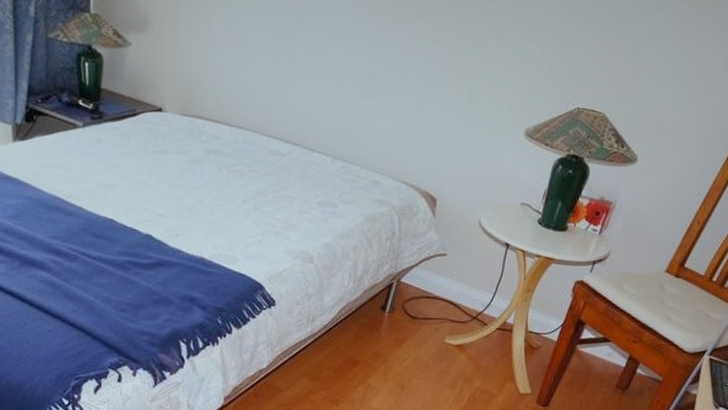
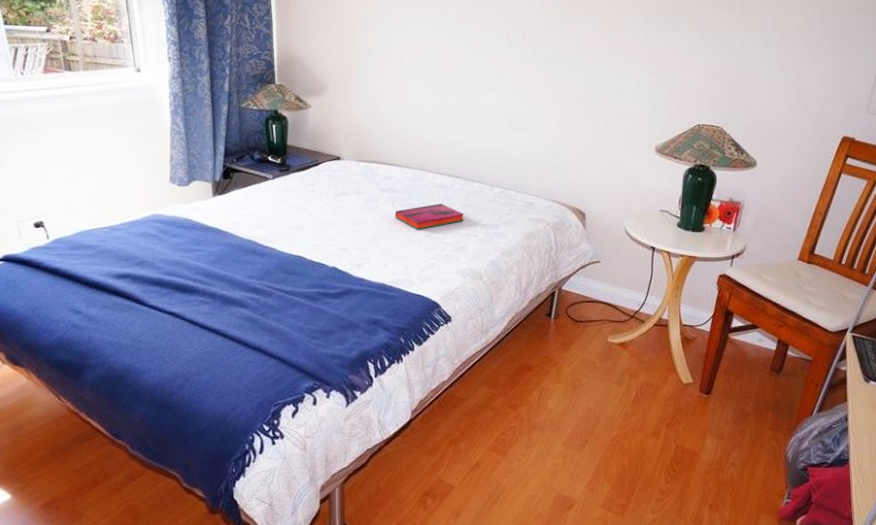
hardback book: none [220,173,300,201] -> present [395,203,465,230]

